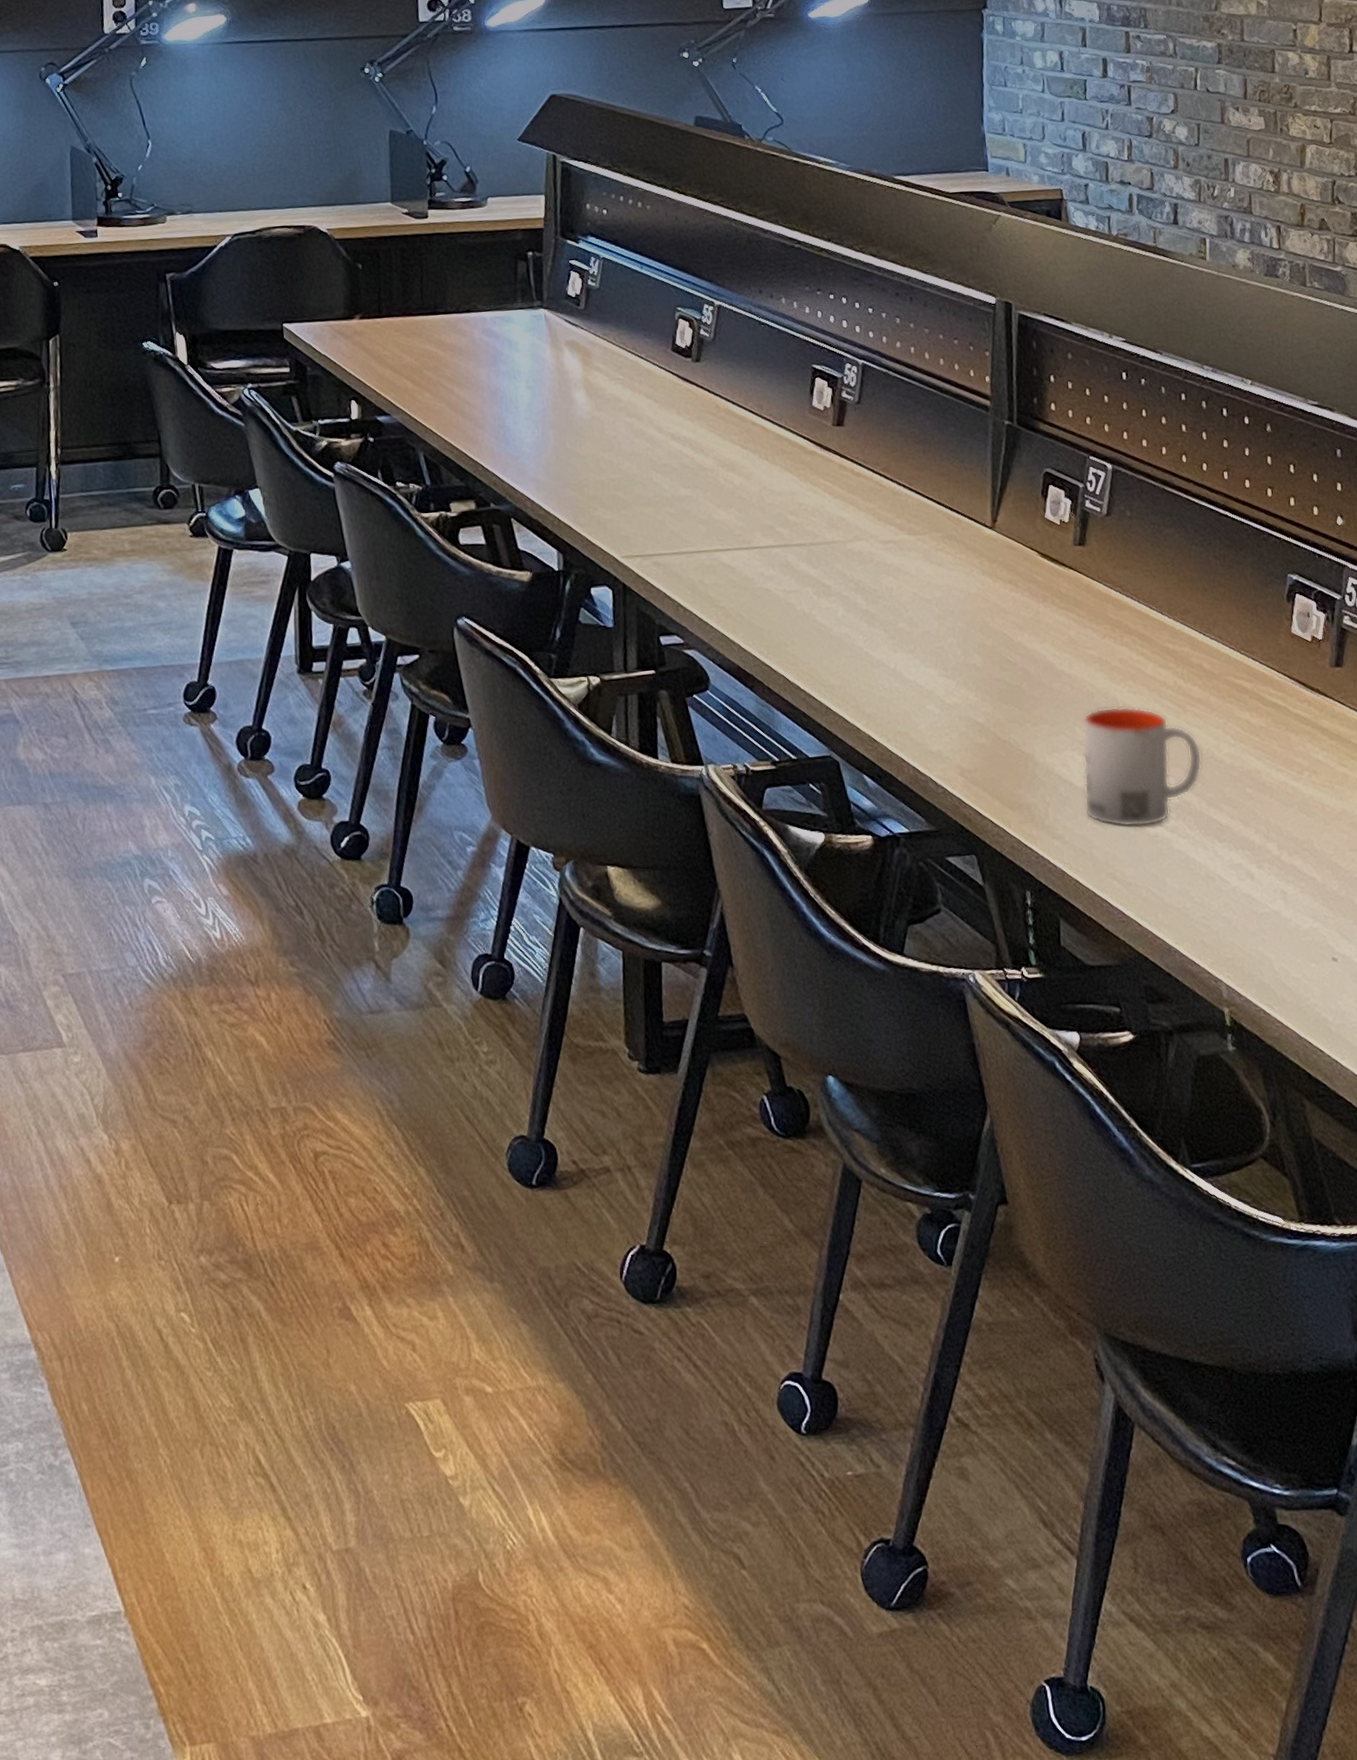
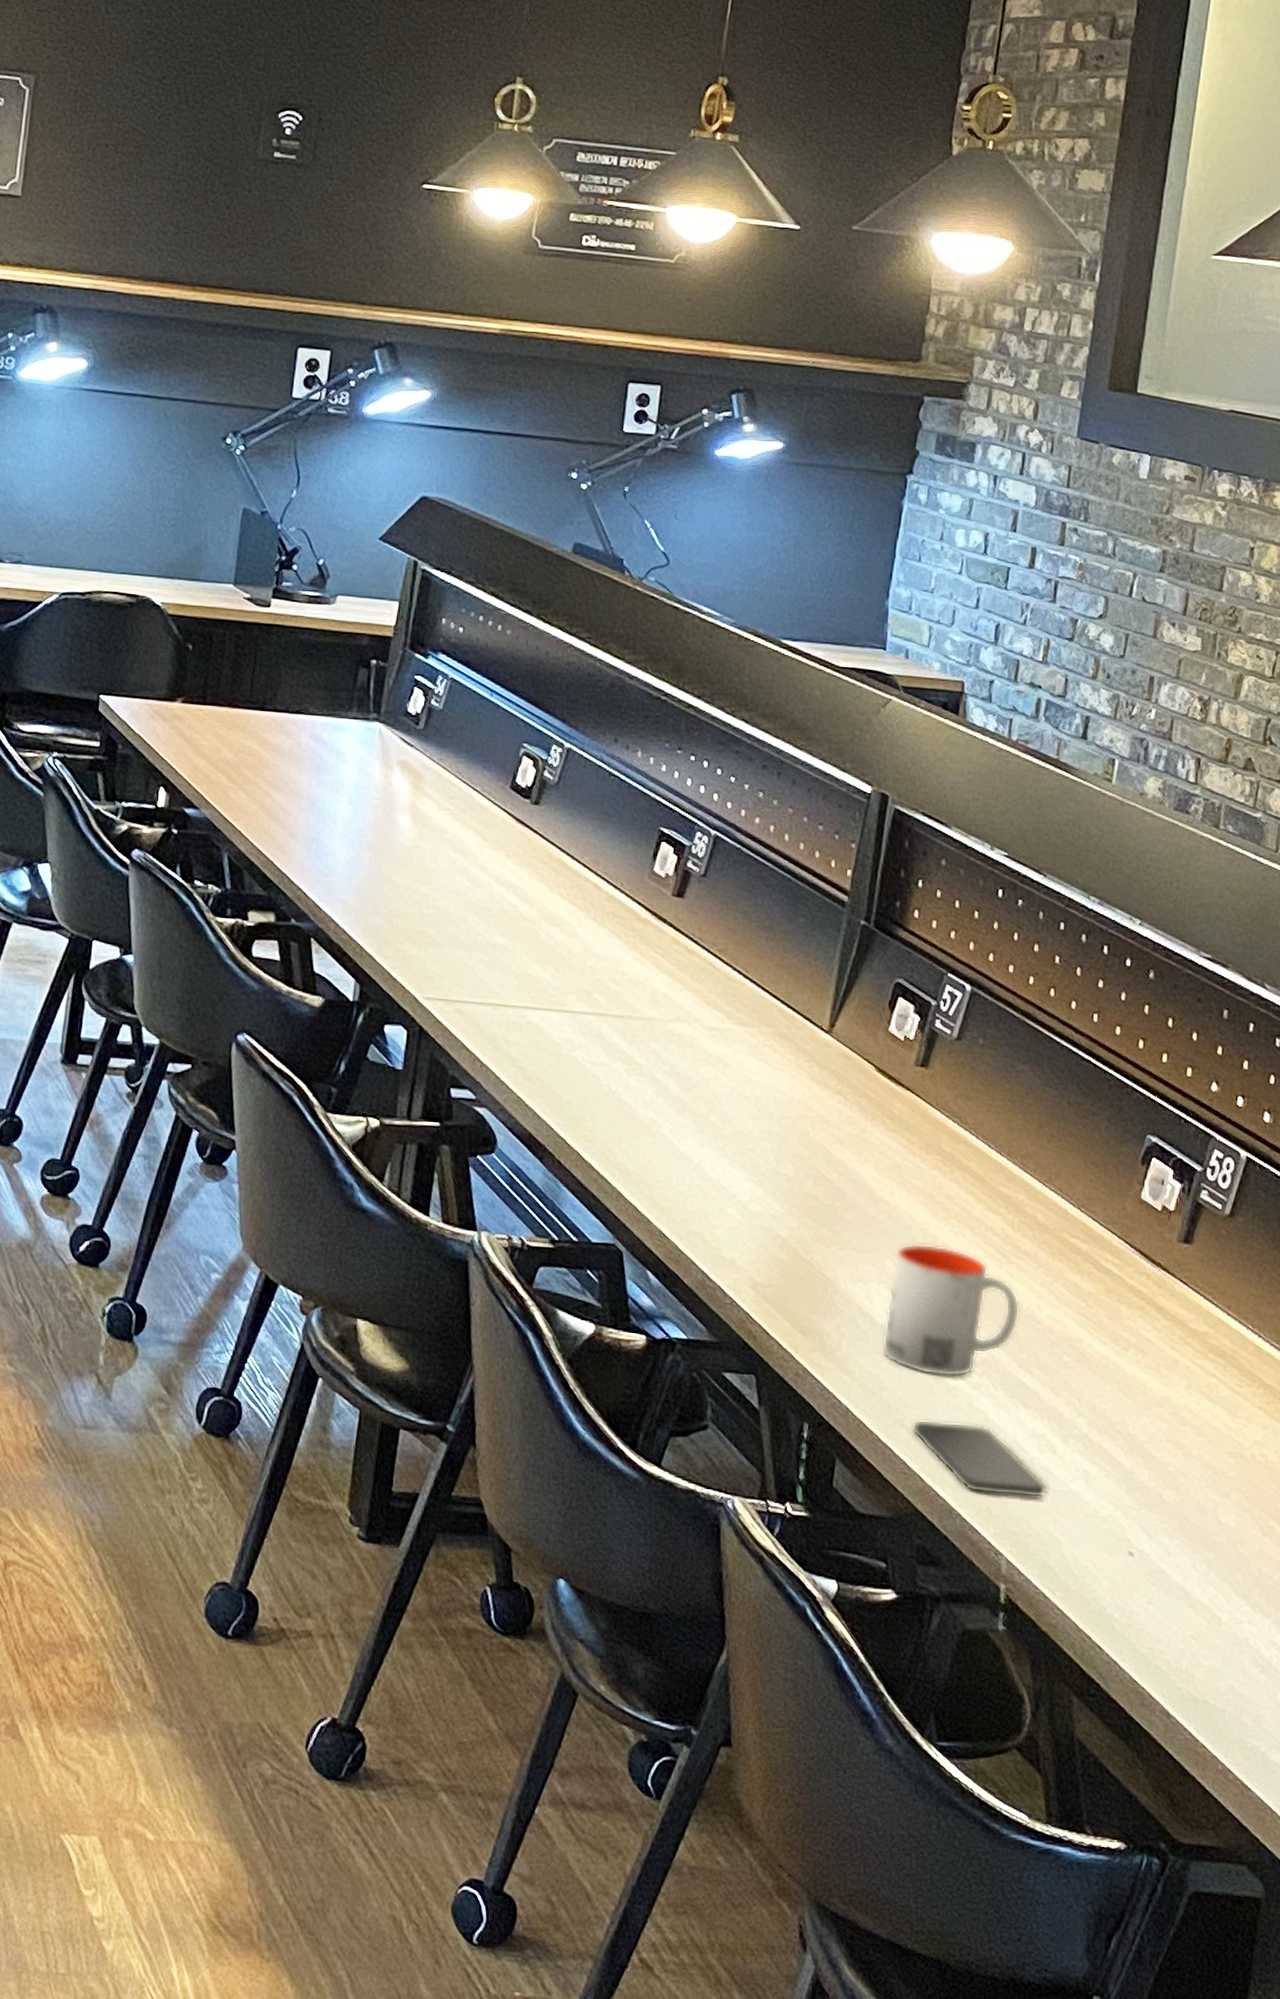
smartphone: none [1123,864,1252,928] -> present [912,1419,1047,1499]

